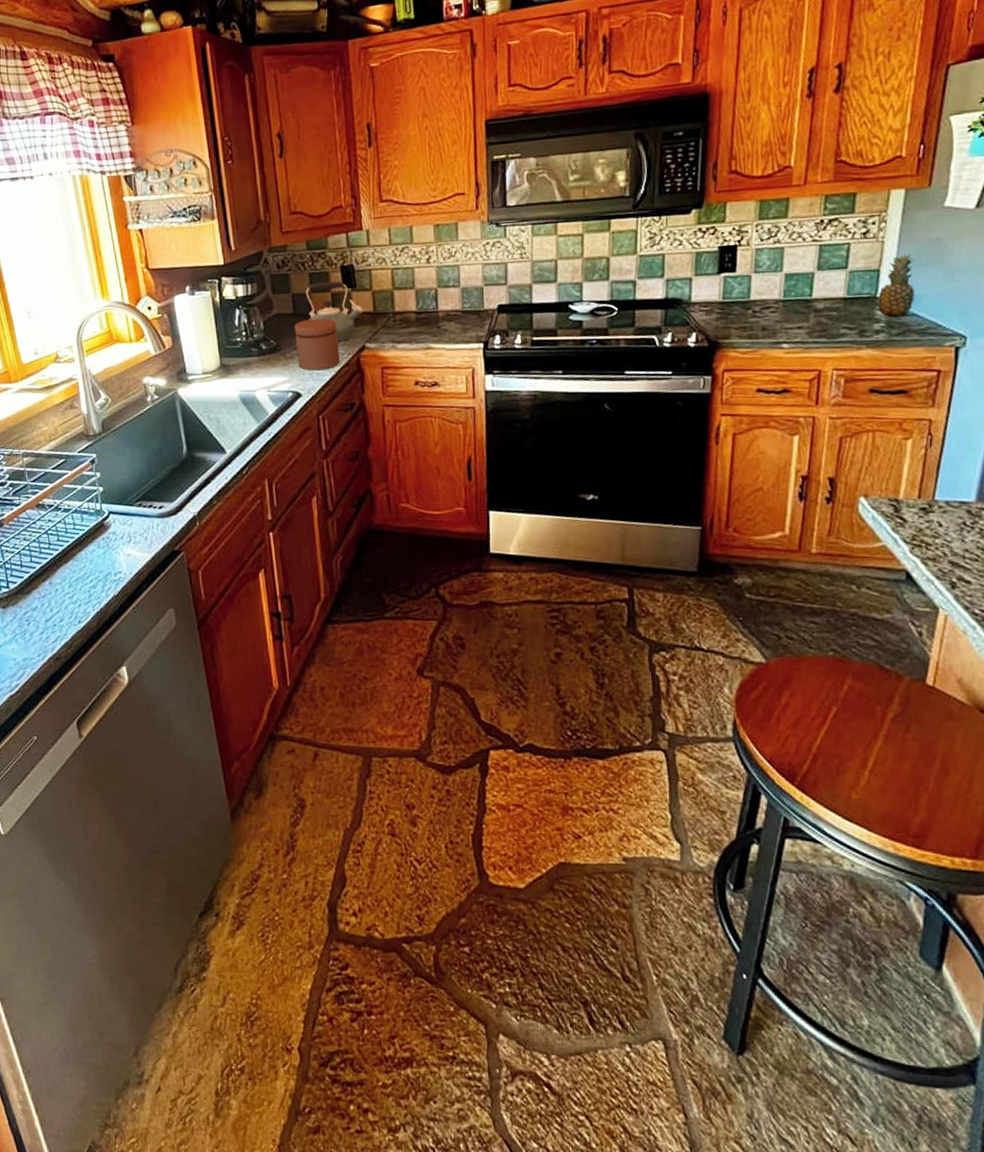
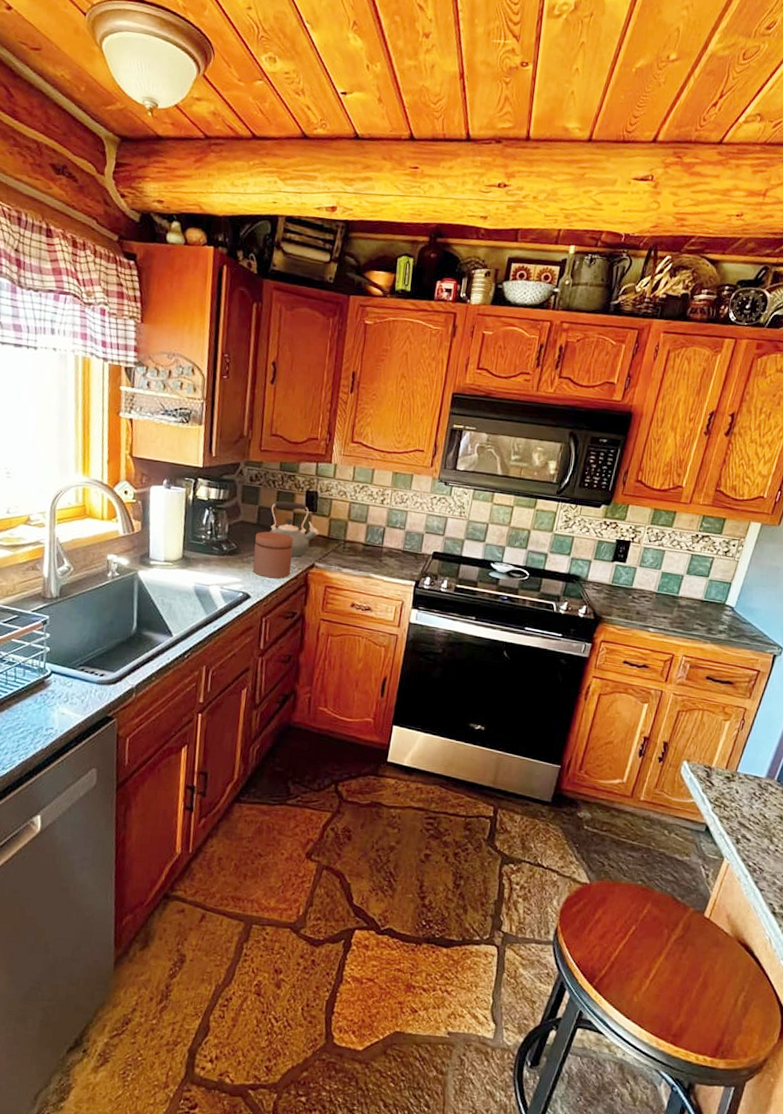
fruit: present [877,254,915,318] -> none [724,574,758,624]

